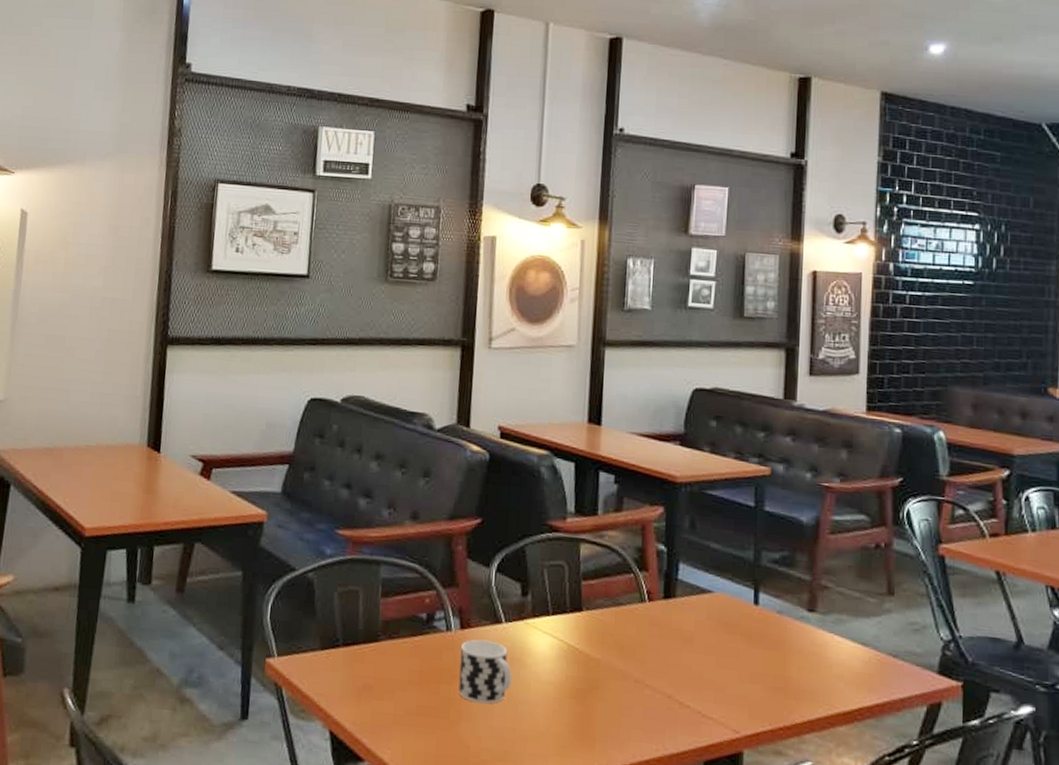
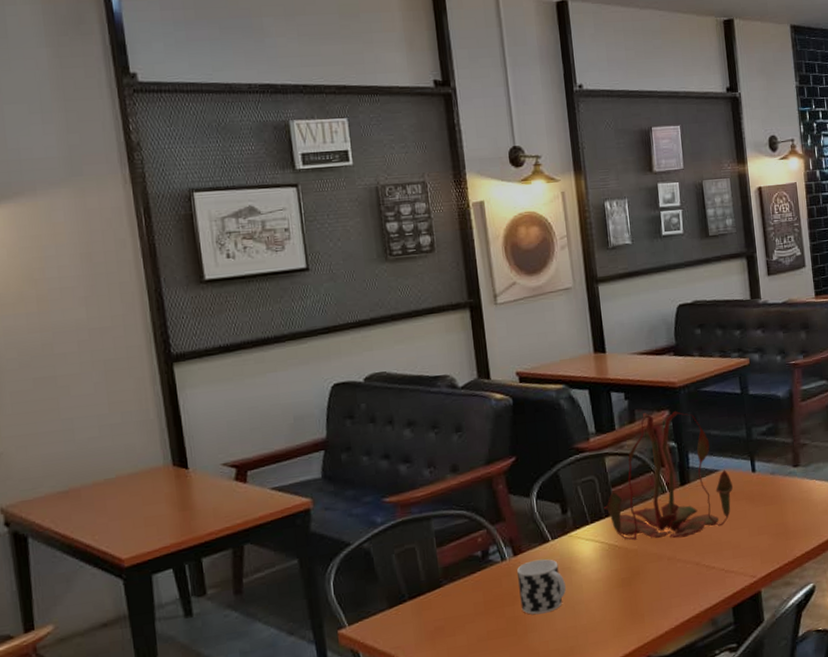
plant: none [570,504,728,661] -> present [604,411,734,540]

